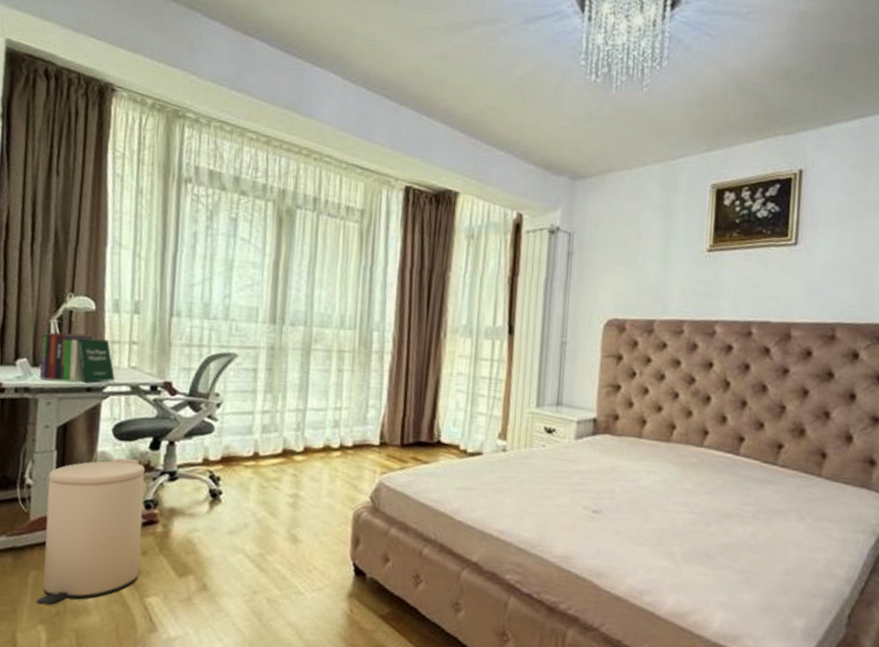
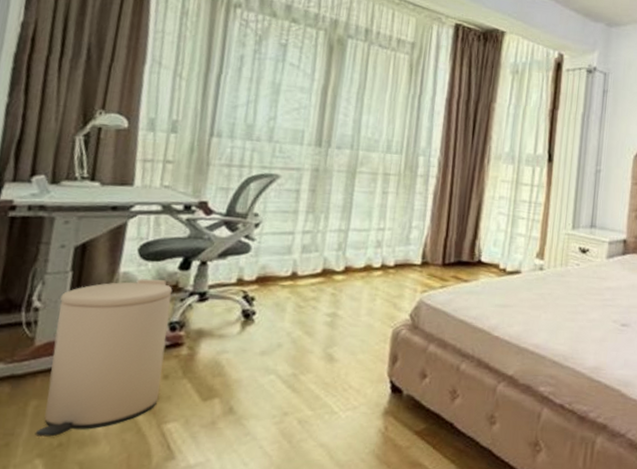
books: present [40,332,115,383] -> none [58,148,145,202]

